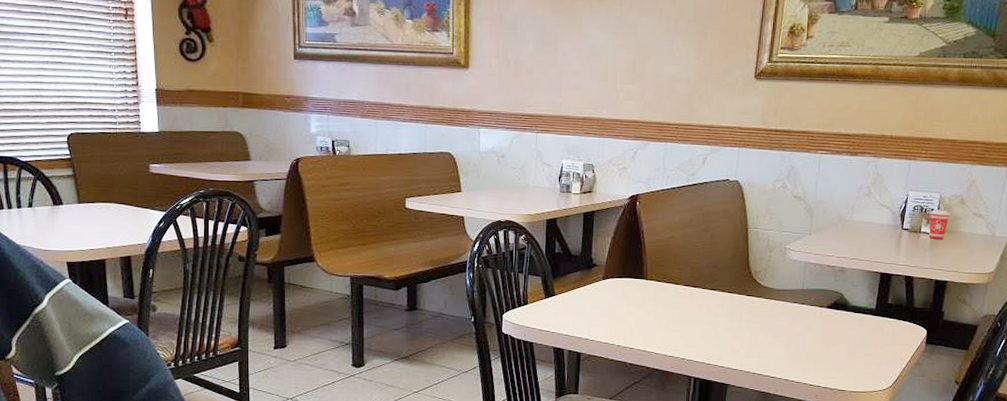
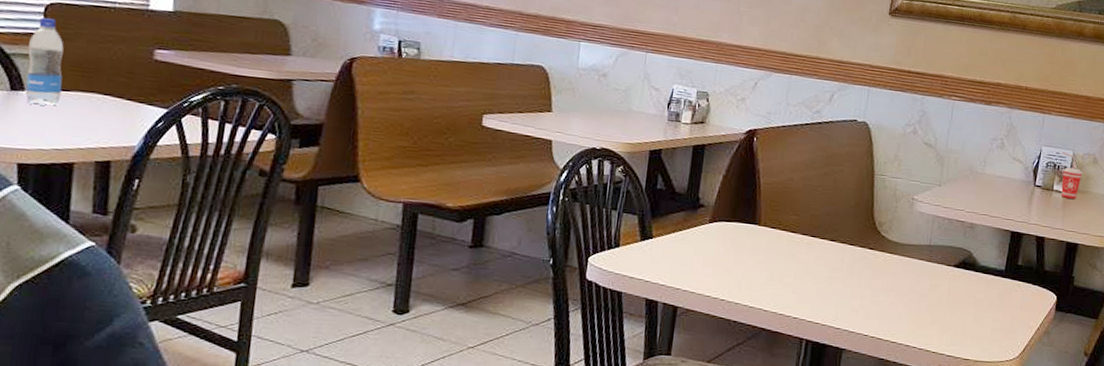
bottle: none [61,146,89,215] -> present [25,18,64,105]

